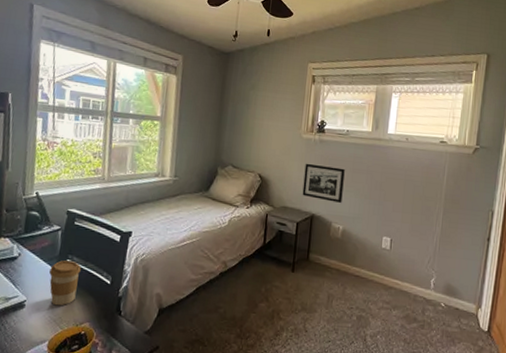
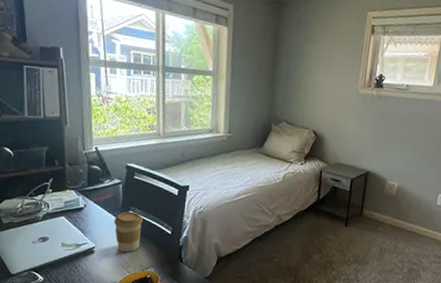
picture frame: present [302,163,345,203] -> none [357,119,403,160]

